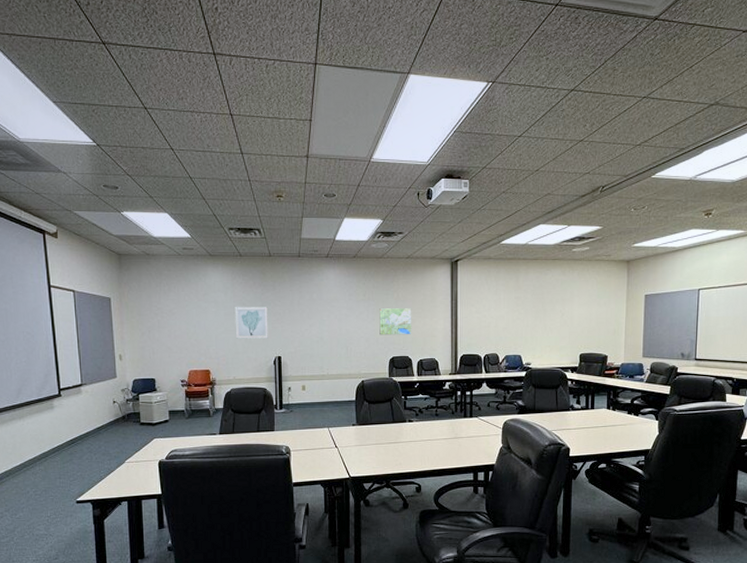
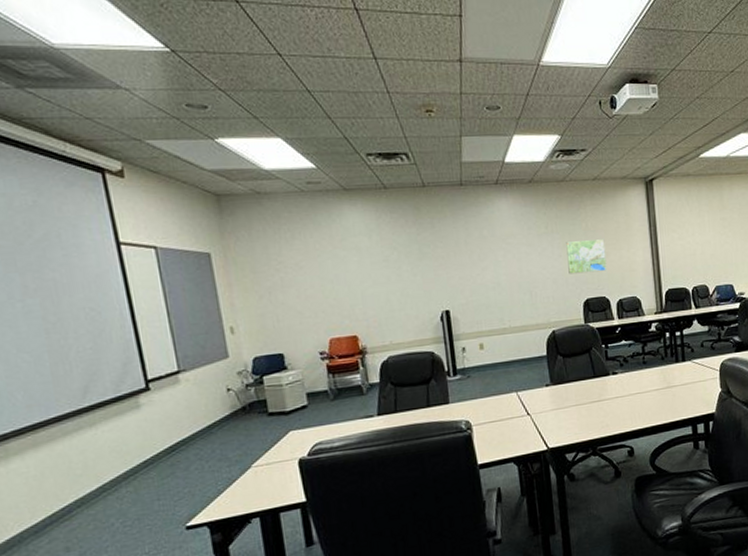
wall art: present [235,307,268,339] -> none [383,250,431,293]

